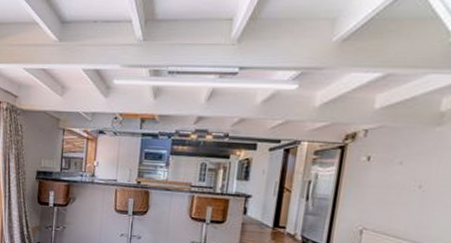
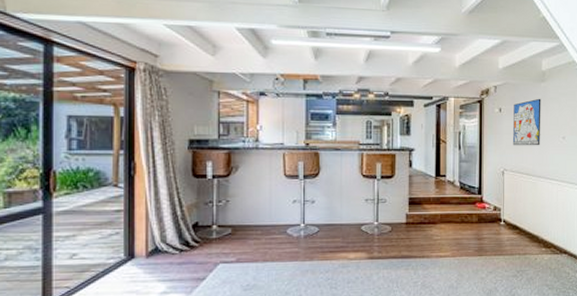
wall art: none [380,146,433,205] -> present [512,98,541,146]

